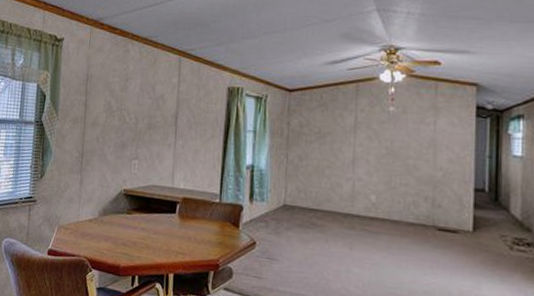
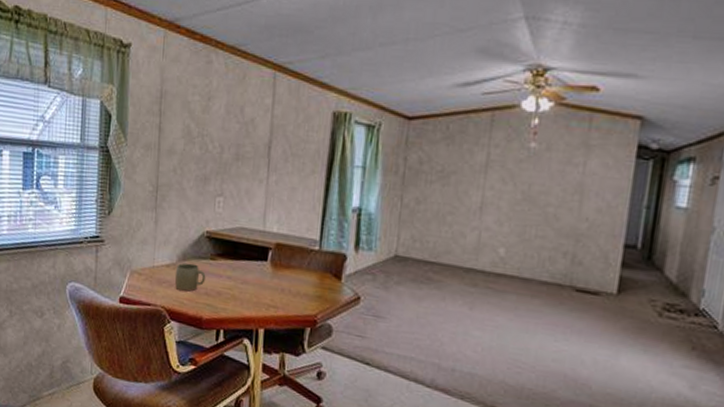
mug: none [96,217,123,243] -> present [174,263,206,292]

